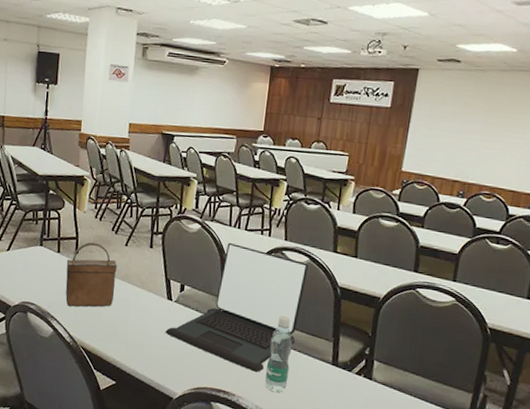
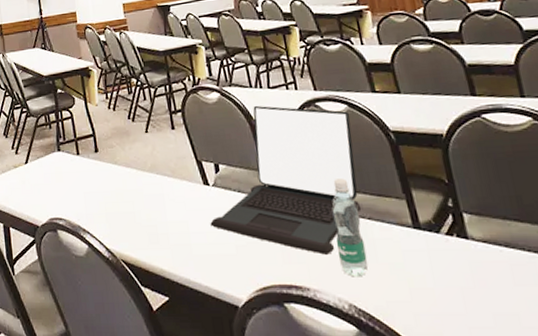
handbag: present [65,242,117,307] -> none [88,135,146,214]

